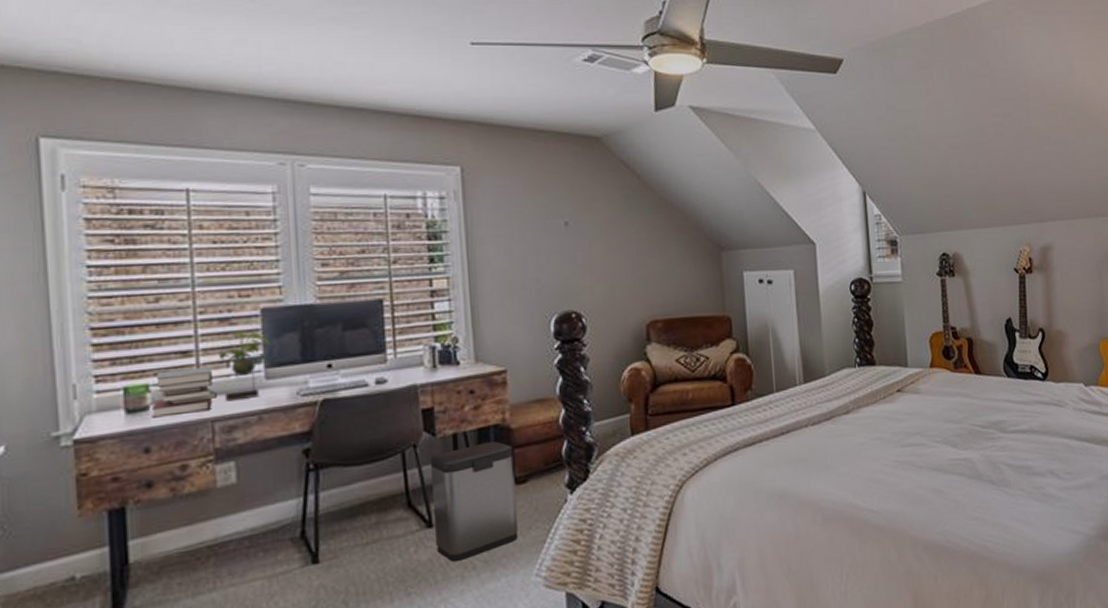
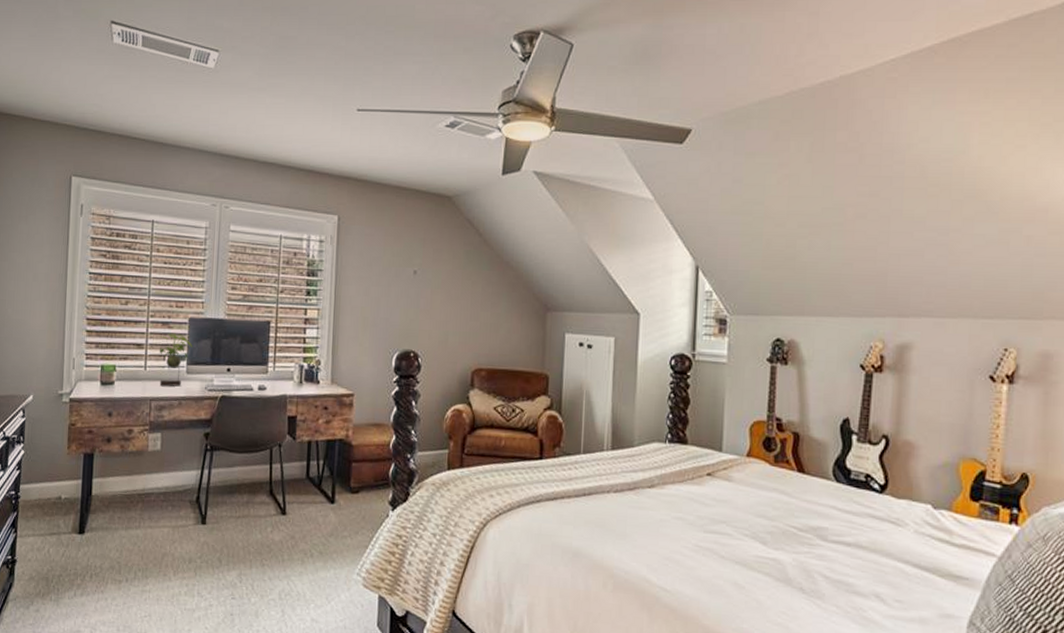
books: present [152,367,217,418] -> none [115,357,155,392]
pedal bin: present [429,441,518,562] -> none [286,452,352,547]

